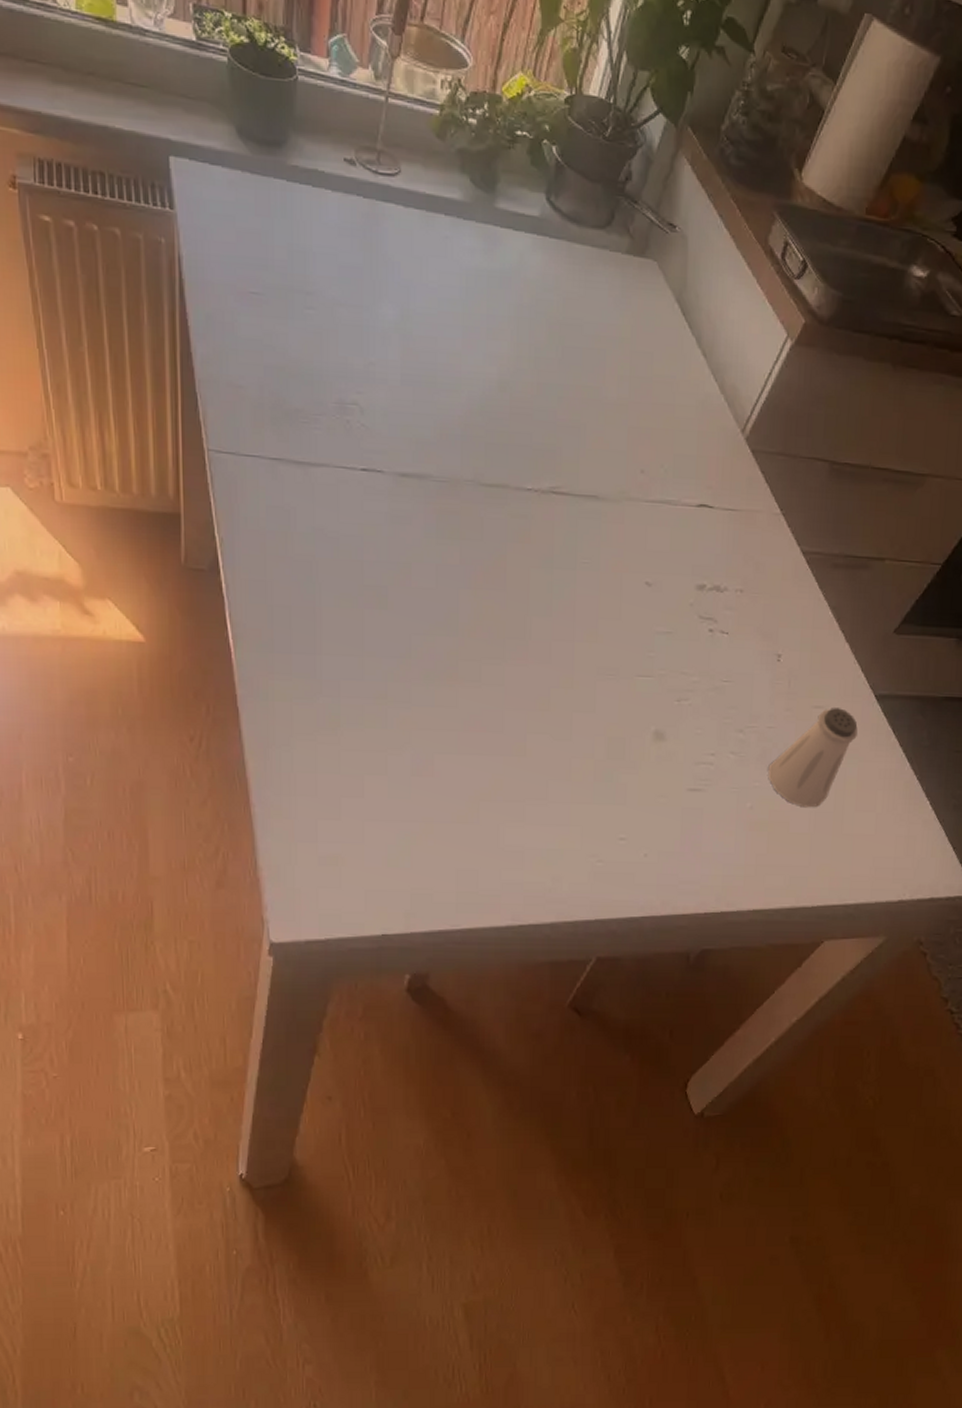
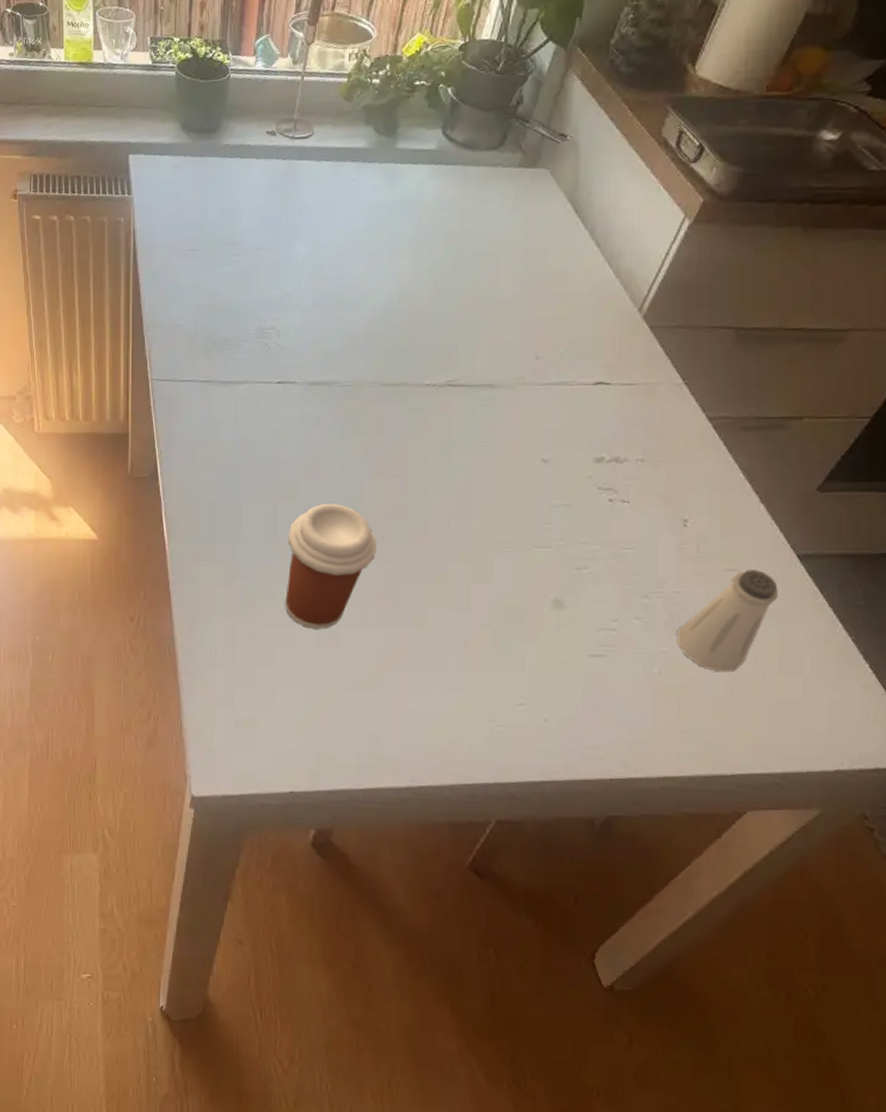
coffee cup: none [373,616,476,757] -> present [284,504,378,629]

